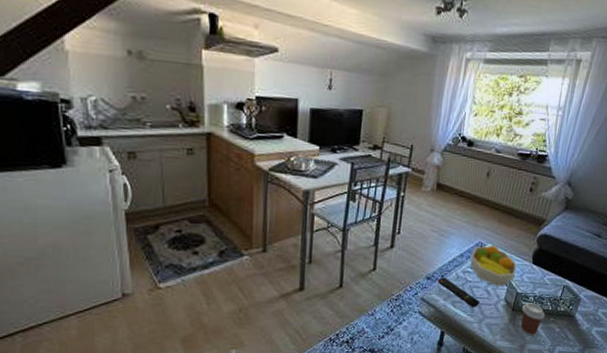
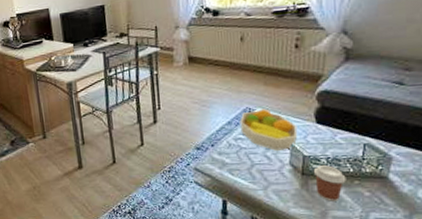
remote control: present [437,277,480,307] -> none [208,146,261,174]

